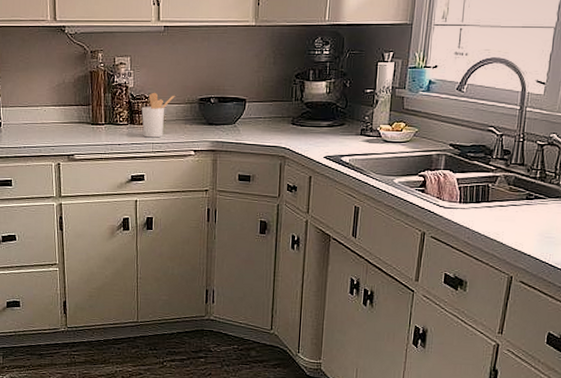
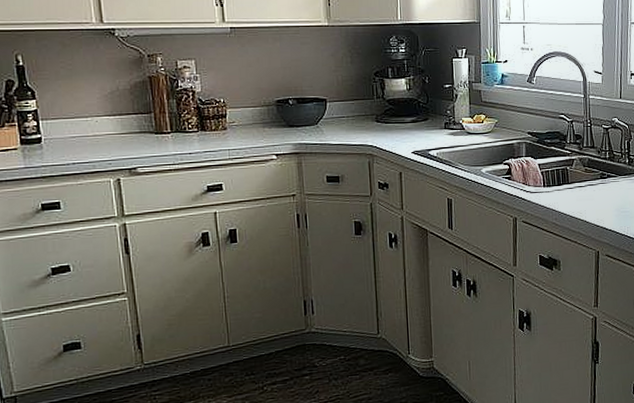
utensil holder: present [141,92,175,138] -> none [213,96,250,144]

